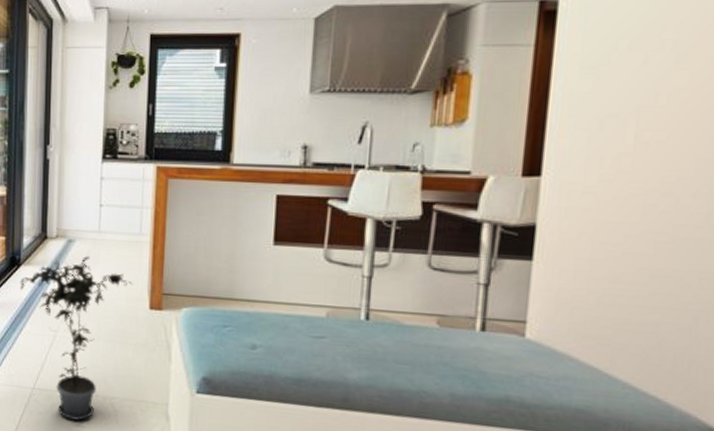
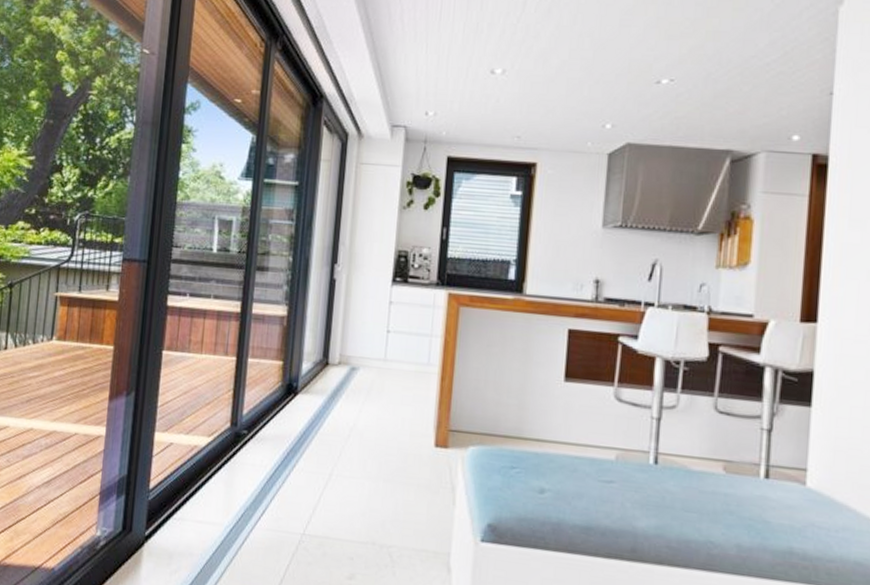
potted plant: present [20,256,133,421] -> none [295,386,418,572]

